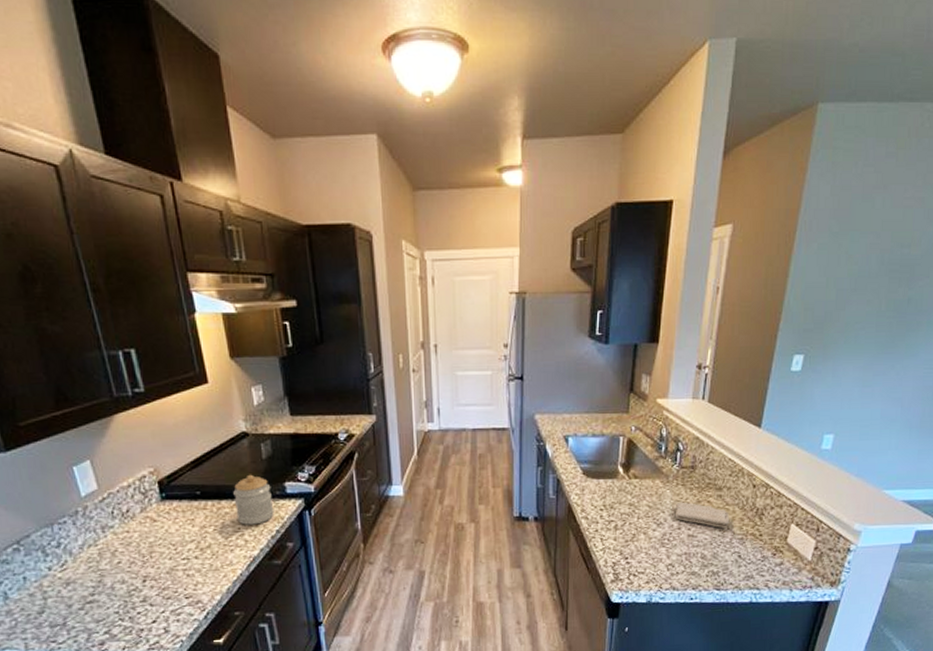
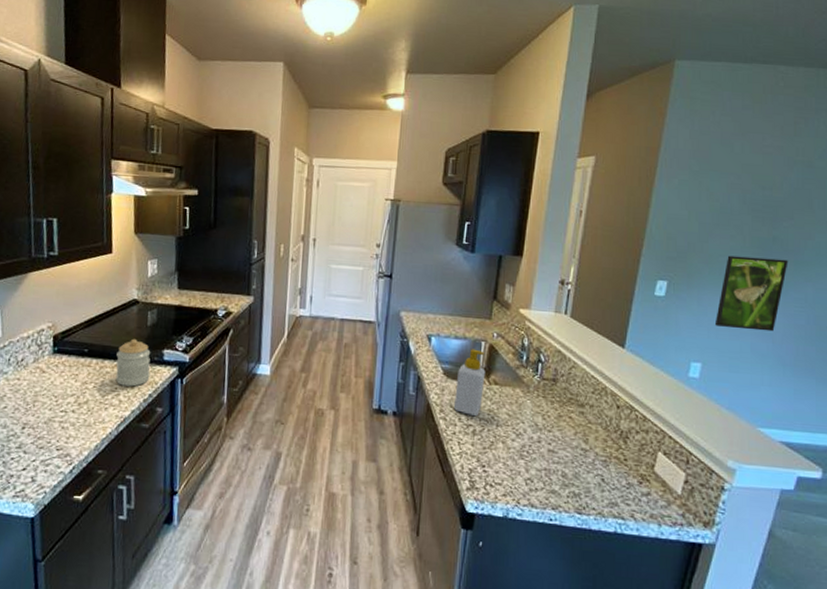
soap bottle: none [595,445,625,512] -> present [454,349,486,417]
washcloth: present [675,502,730,529] -> none [534,414,593,448]
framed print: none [847,321,922,397] -> present [714,255,788,332]

